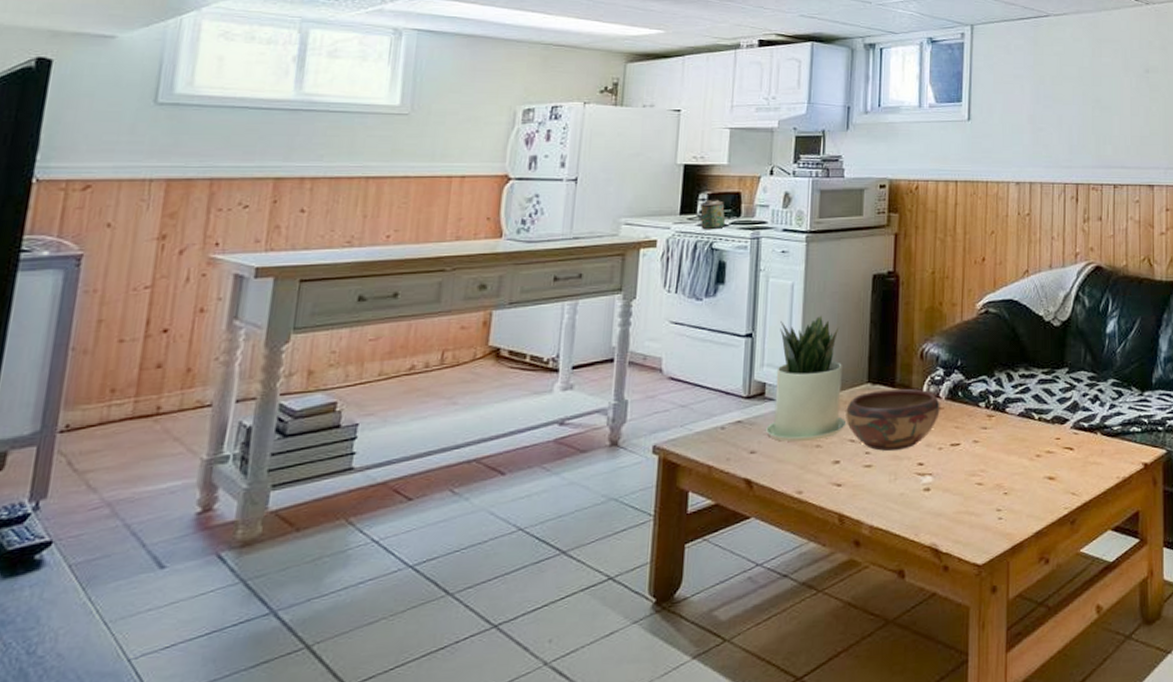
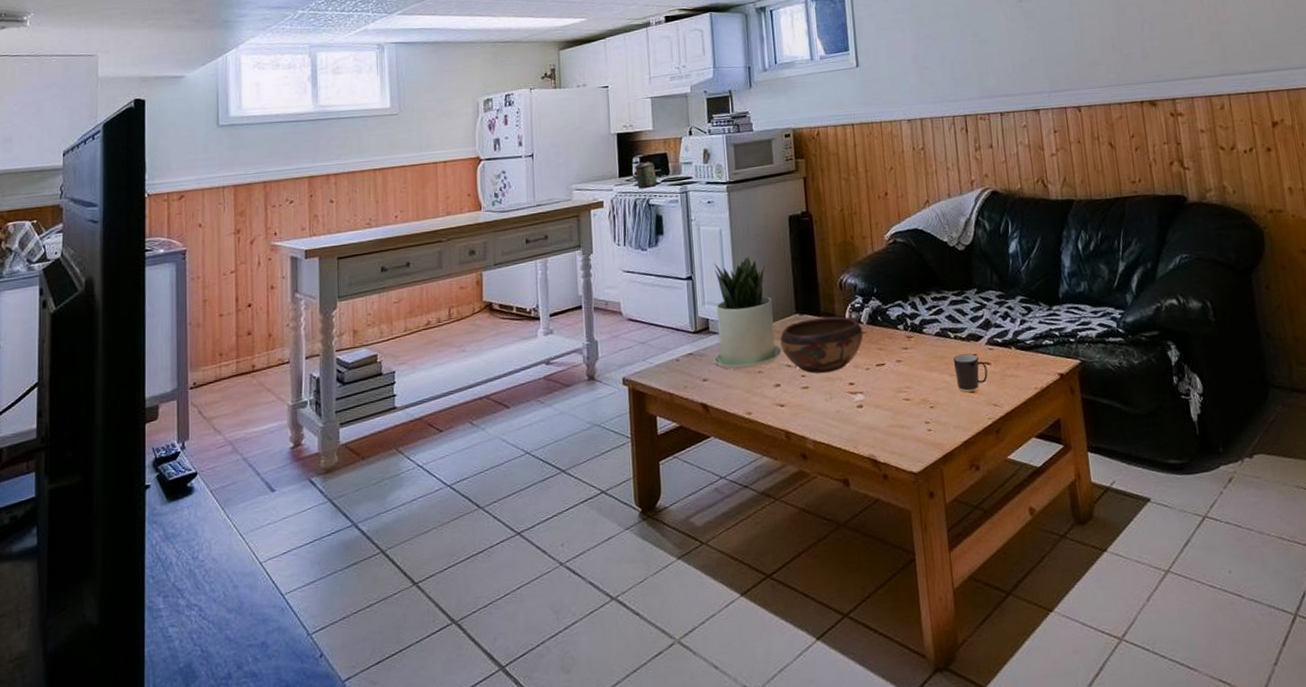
mug: none [1034,437,1069,479] -> present [953,353,988,393]

